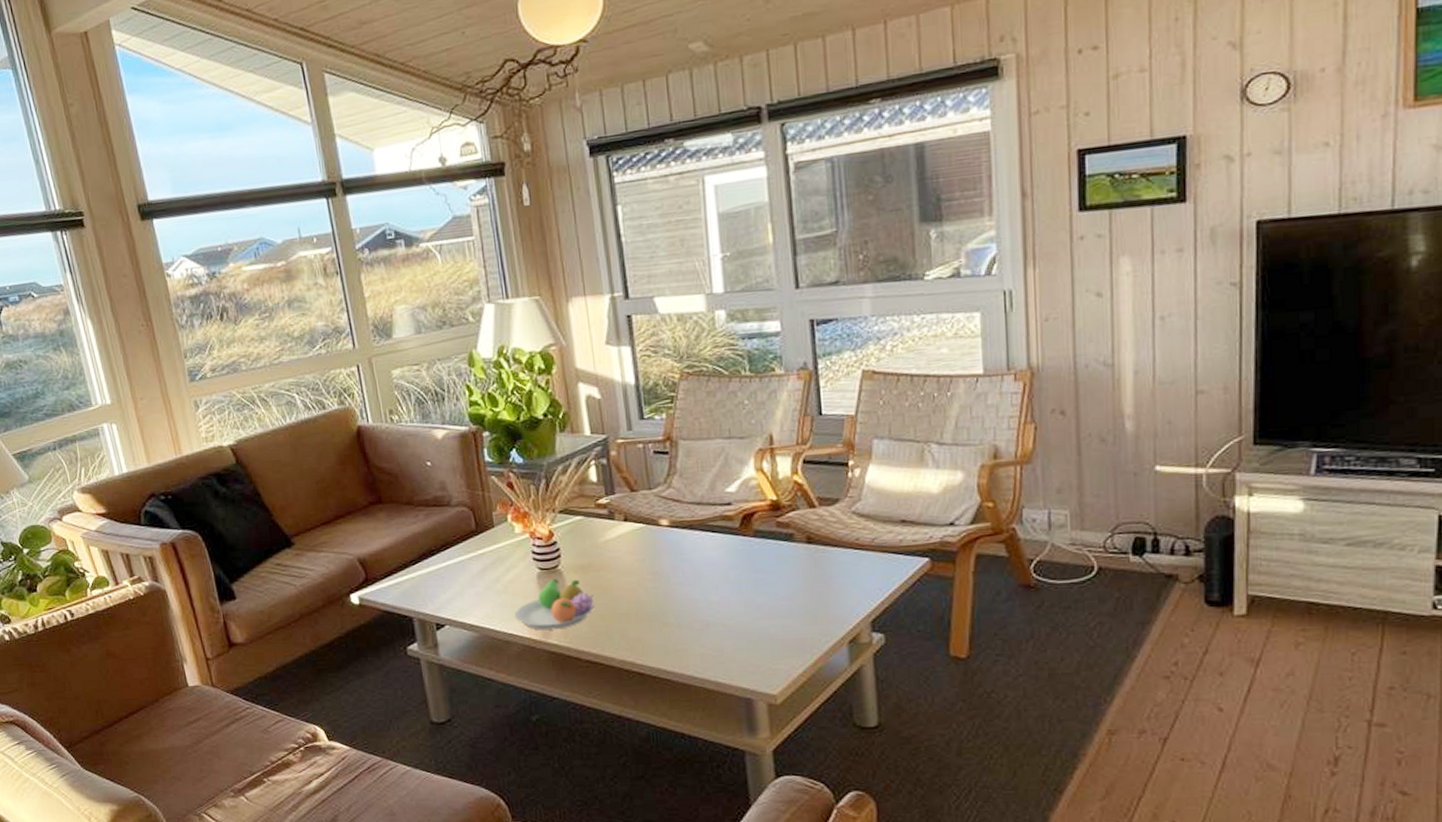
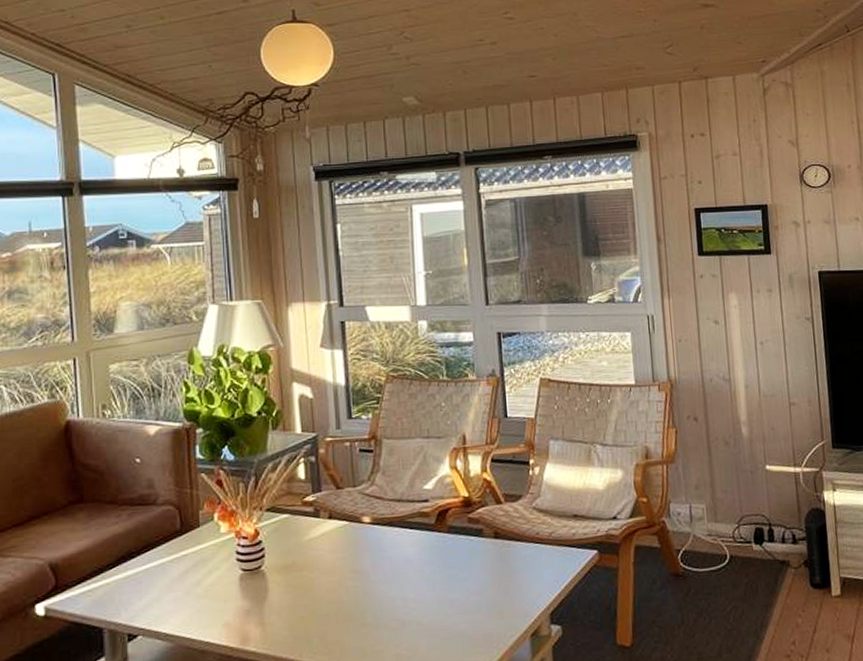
fruit bowl: present [514,578,594,631] -> none [213,579,295,637]

